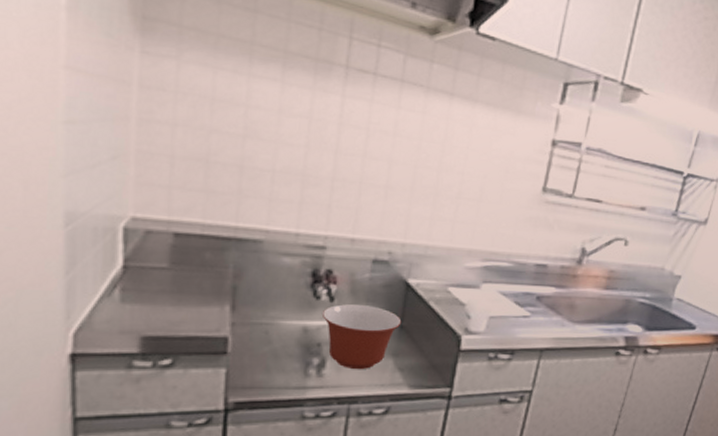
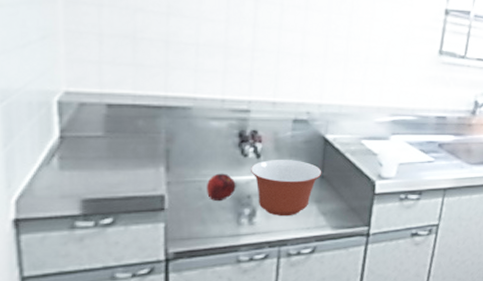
apple: none [272,316,306,347] -> present [206,173,236,201]

